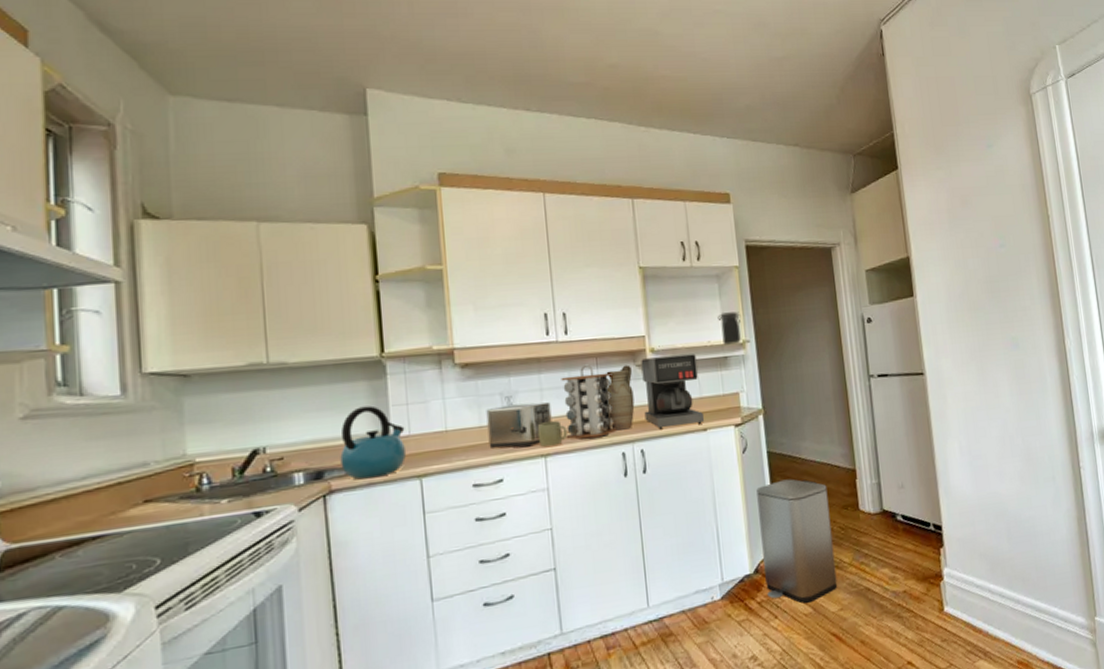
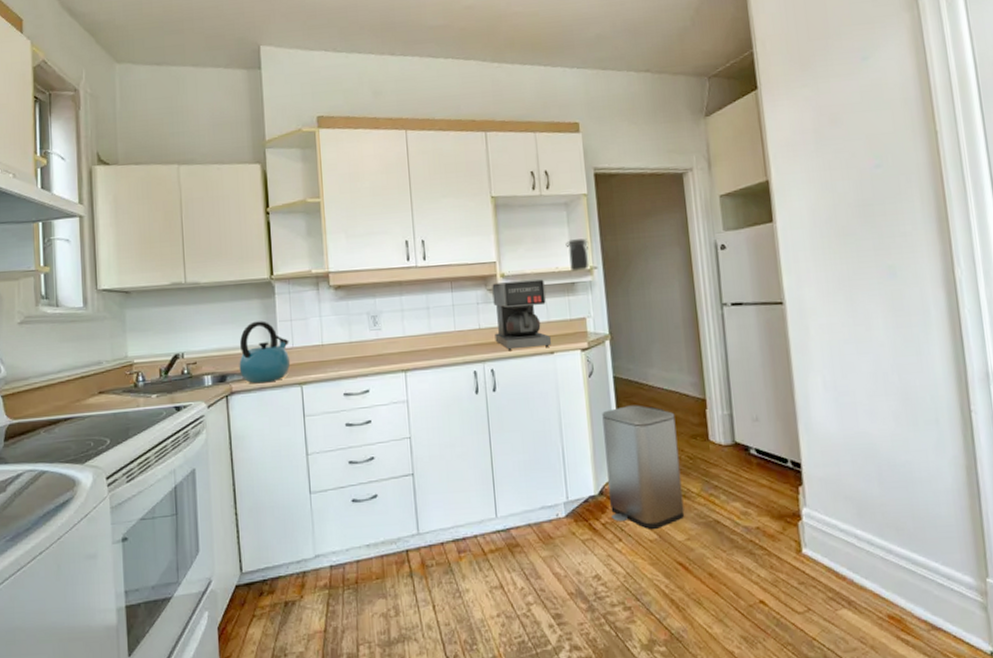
toaster: present [486,401,552,449] -> none [355,321,412,363]
mug: present [537,421,567,448] -> none [398,339,425,364]
spice rack: present [561,364,617,440] -> none [419,288,470,357]
ceramic jug: present [606,364,635,431] -> none [460,289,486,350]

